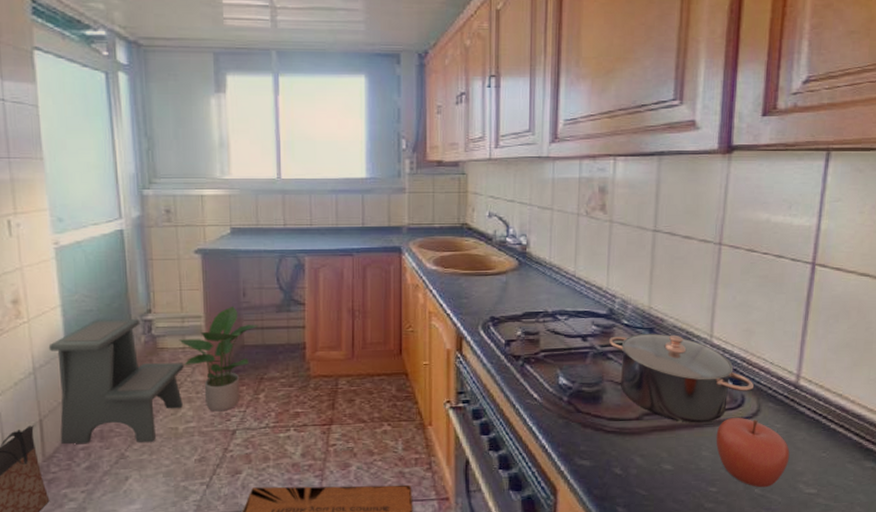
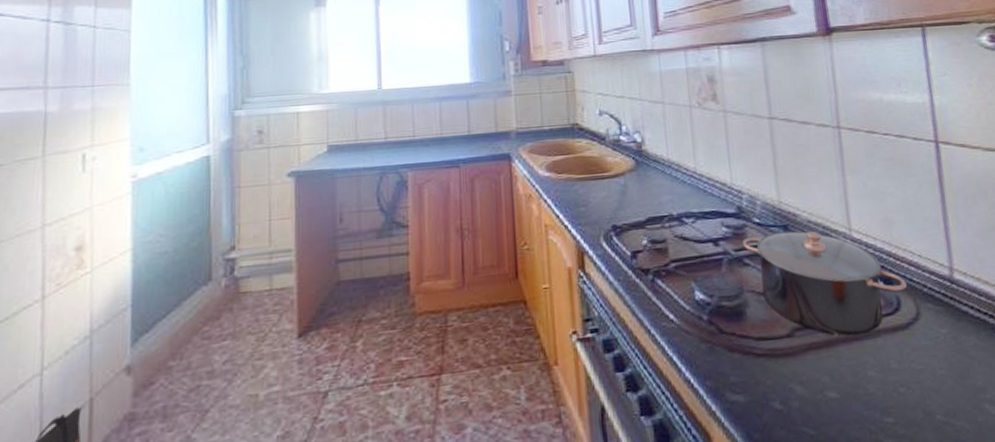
step stool: present [48,318,184,445] -> none [111,258,269,431]
potted plant: present [179,306,259,412] -> none [265,234,357,369]
fruit: present [716,417,790,488] -> none [878,324,966,413]

